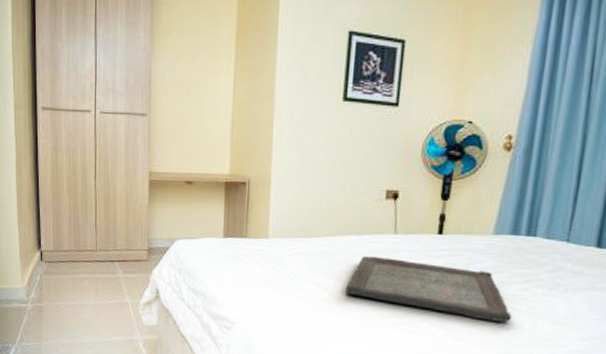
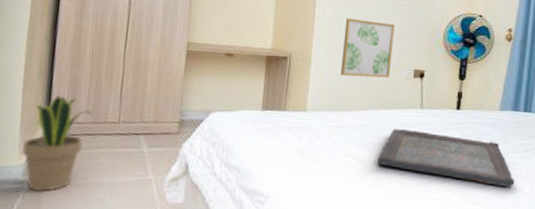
potted plant: none [23,226,73,311] -> present [21,95,92,191]
wall art: none [302,136,363,201] -> present [340,18,395,78]

